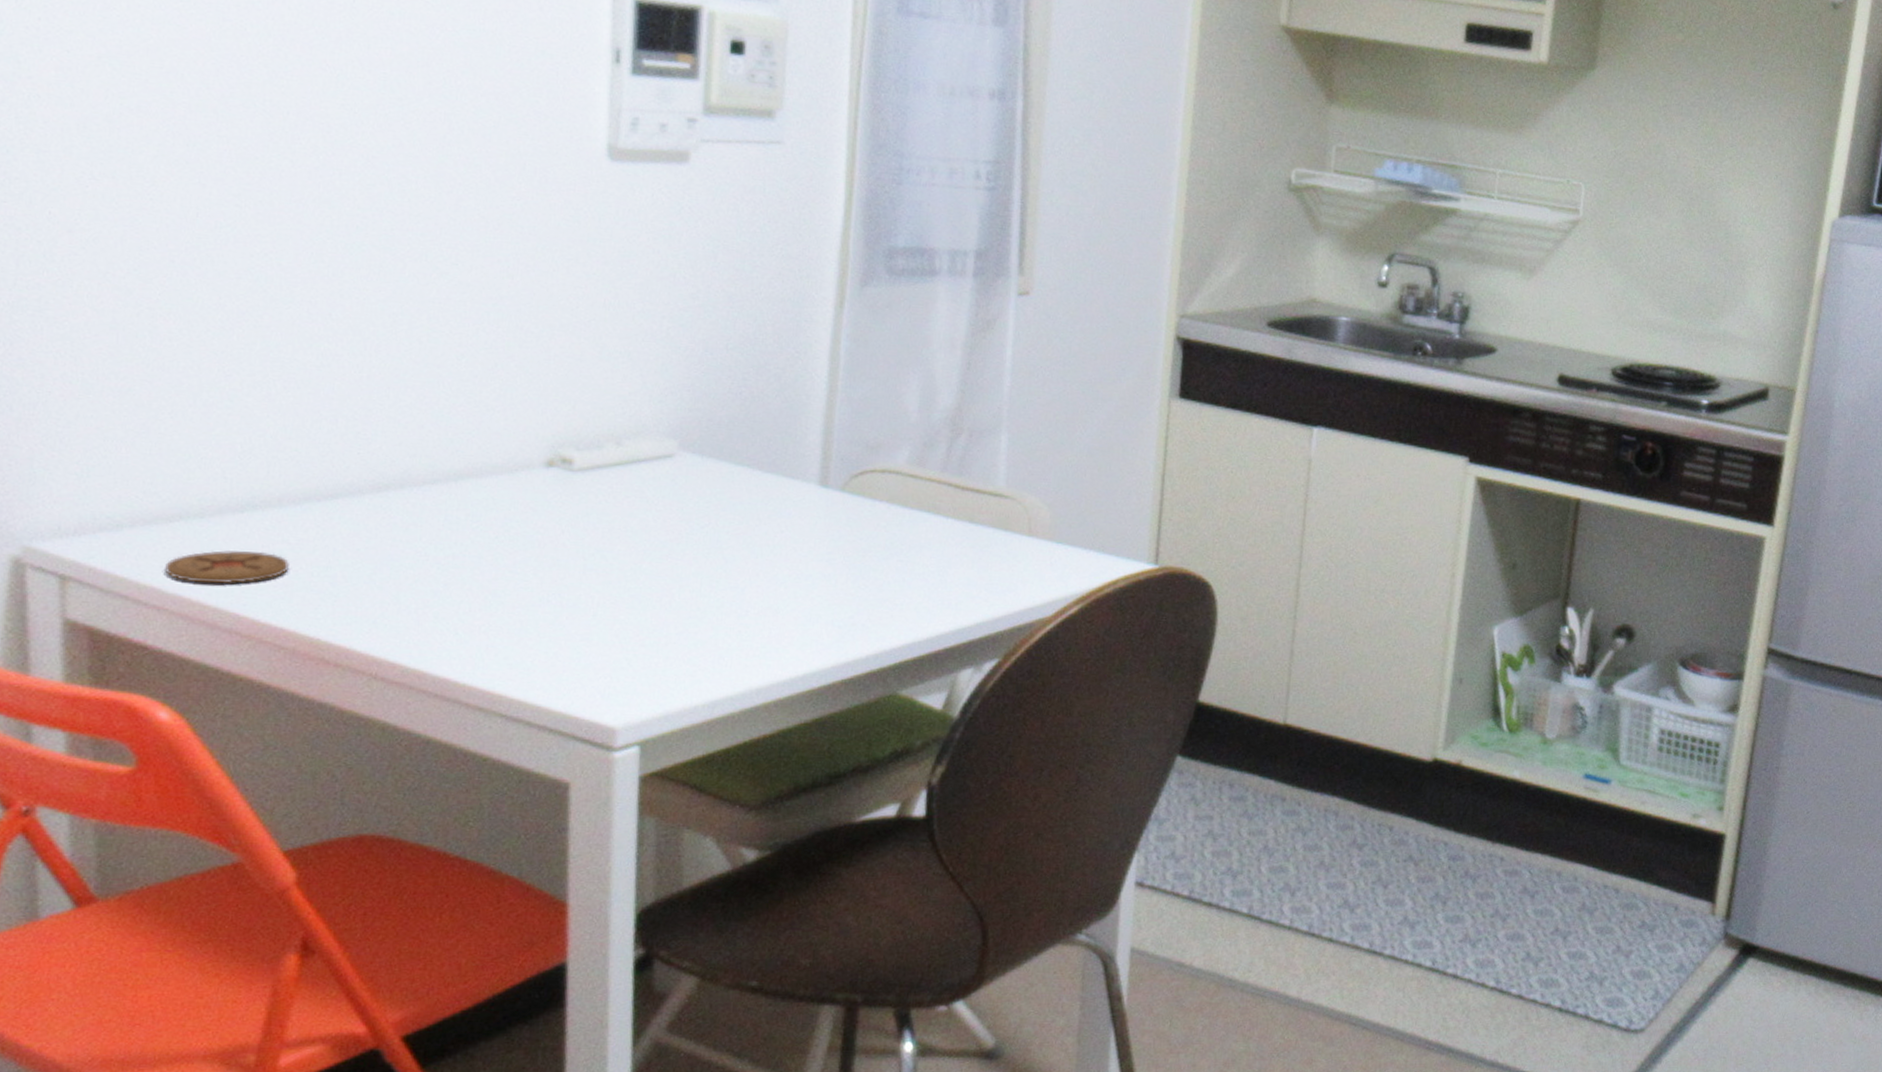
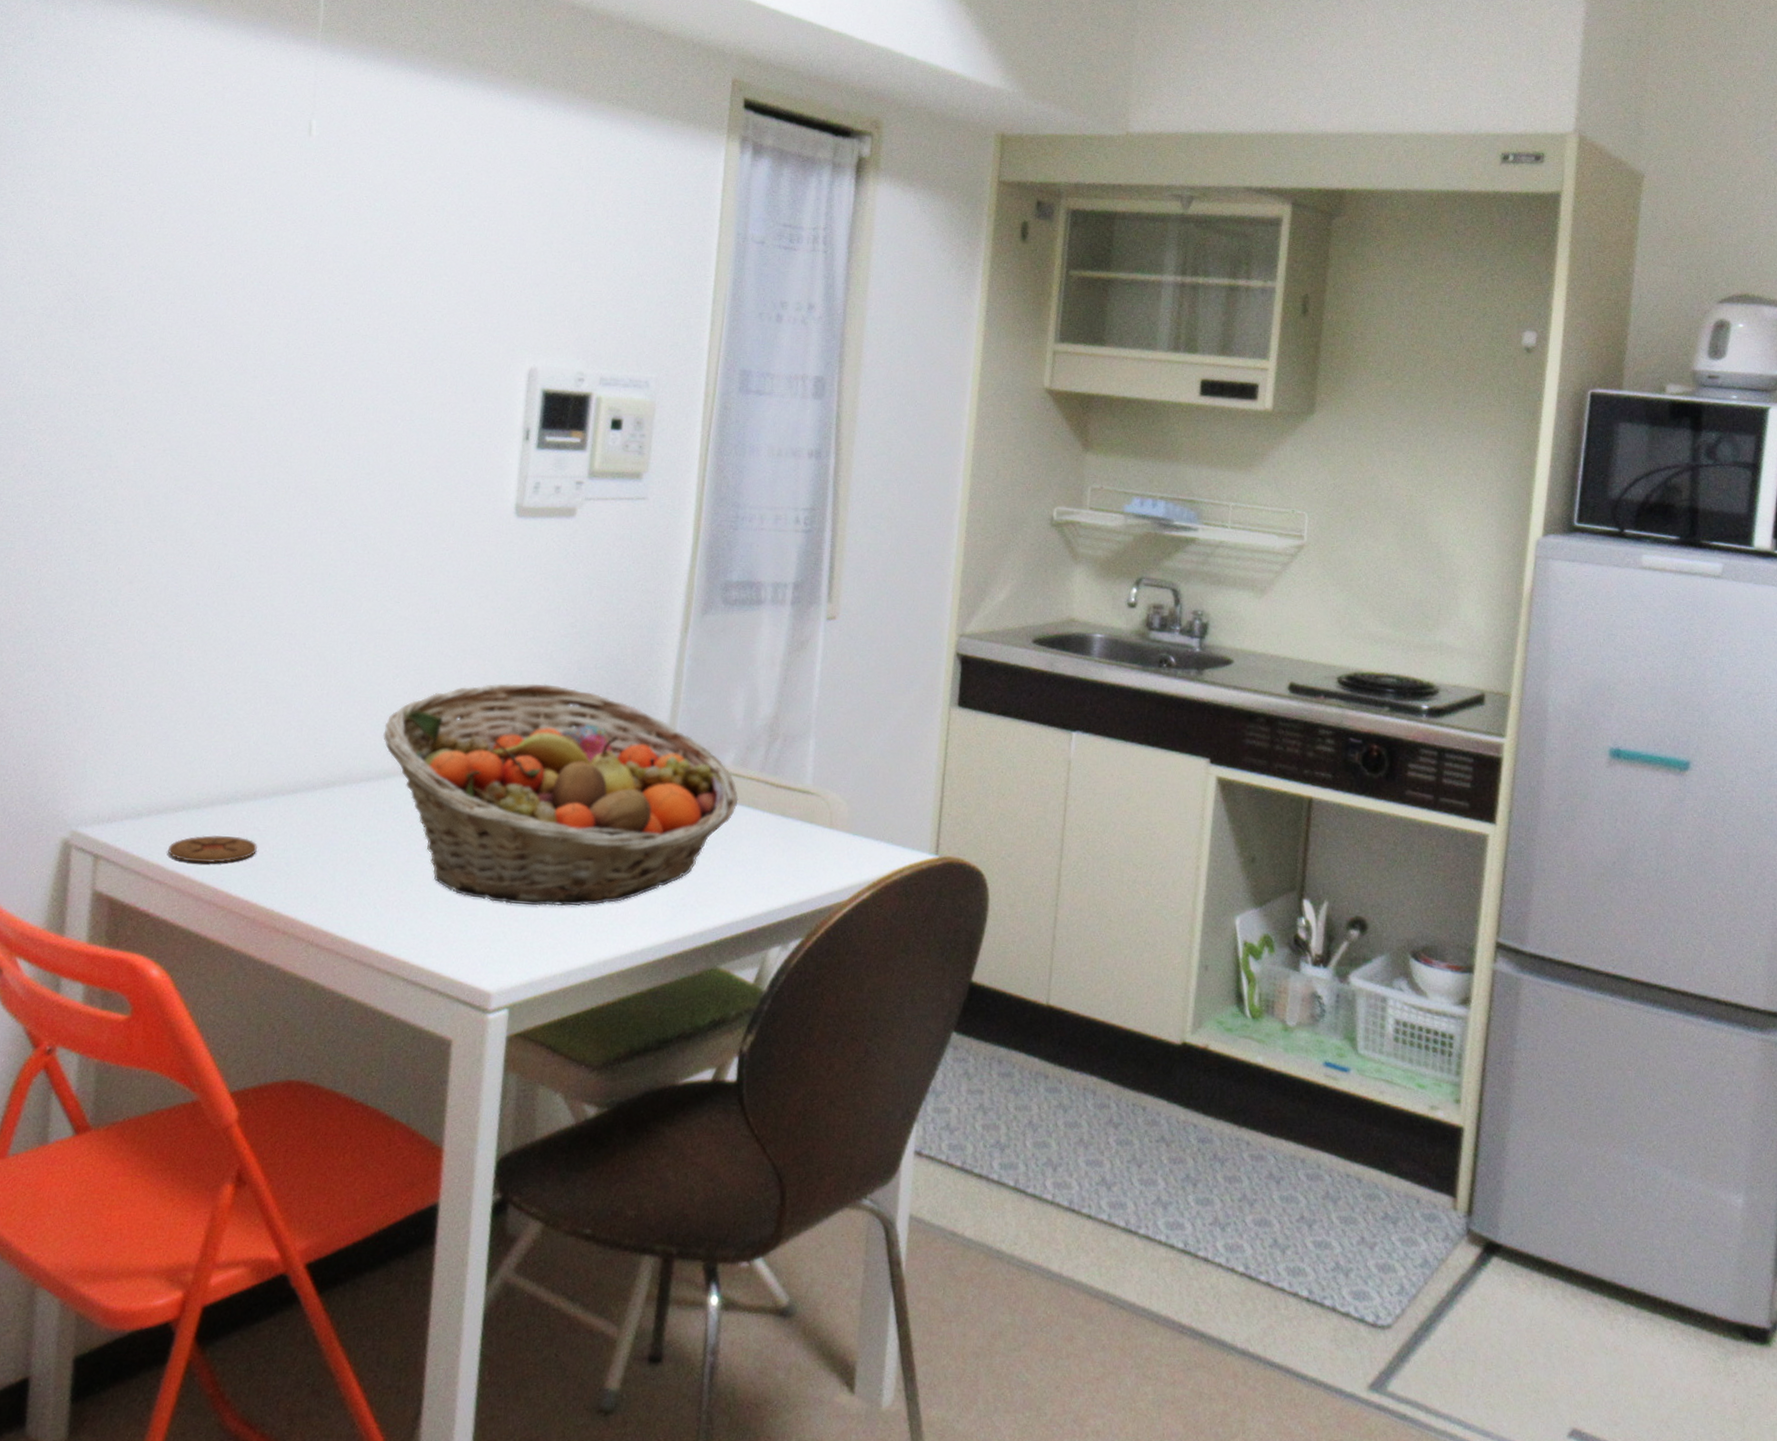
fruit basket: none [449,366,916,628] -> present [383,683,739,906]

